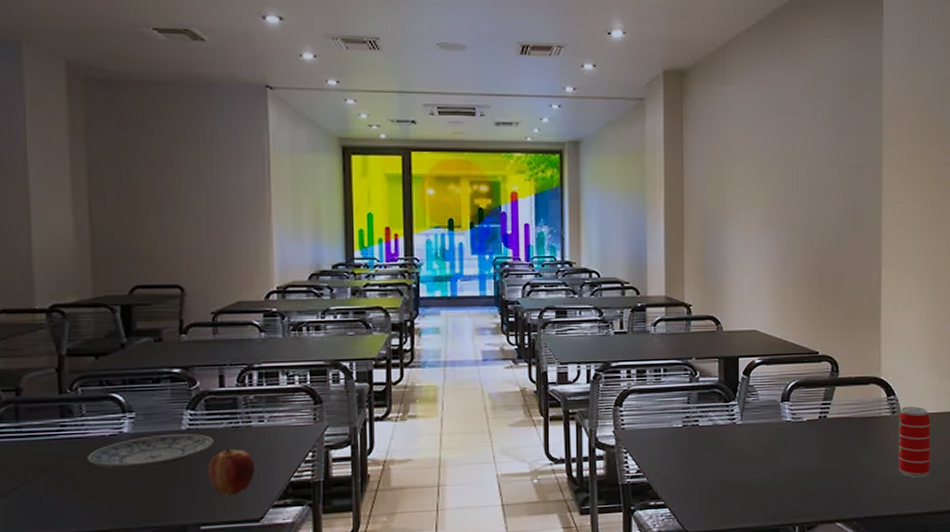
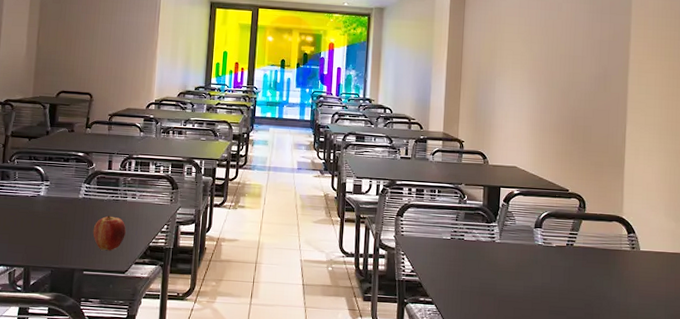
plate: present [87,433,215,470] -> none [14,200,100,224]
beverage can: present [899,407,931,478] -> none [636,245,667,308]

